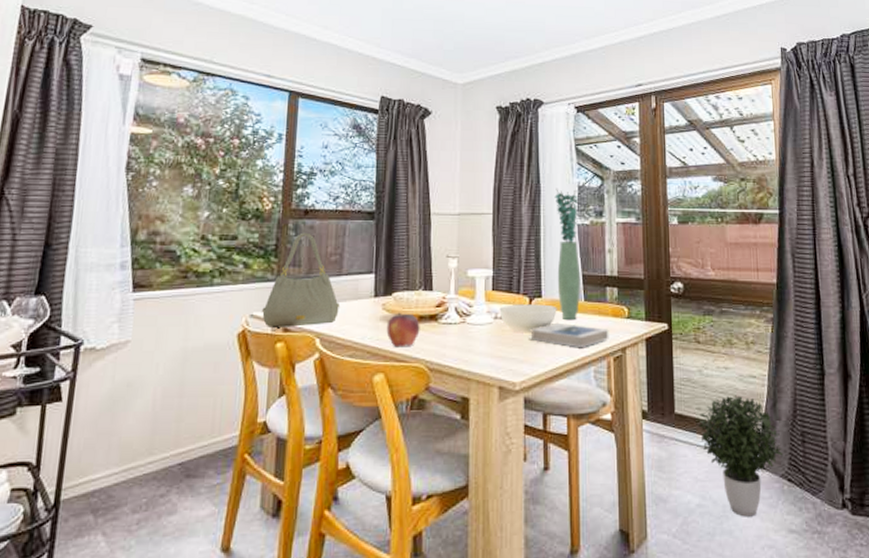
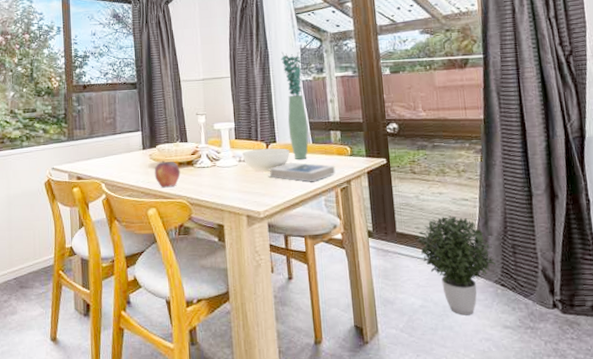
handbag: present [261,232,341,327] -> none [59,103,118,177]

